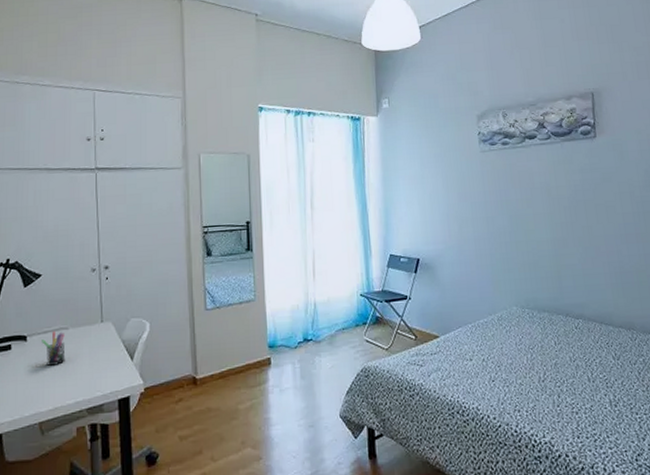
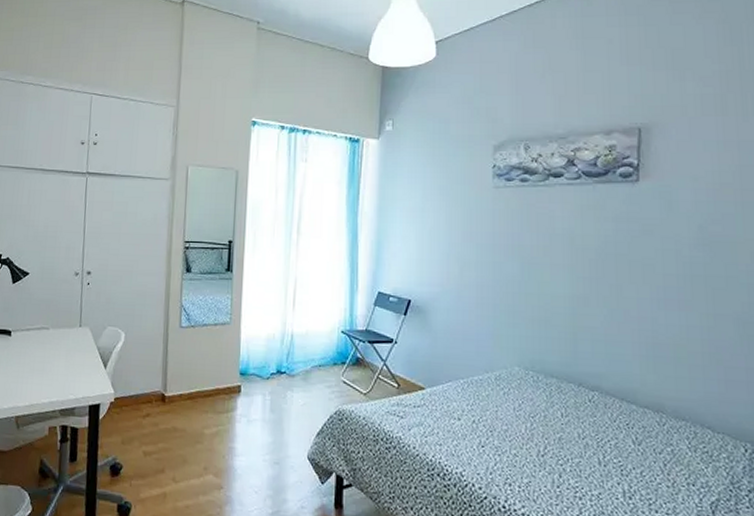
pen holder: present [42,330,66,366] -> none [24,329,45,363]

